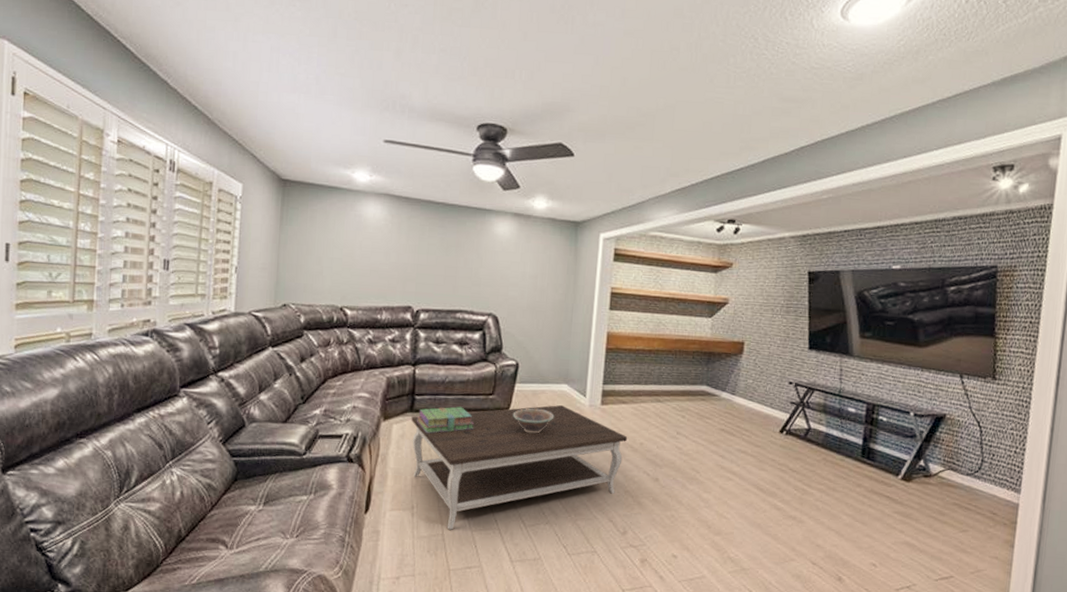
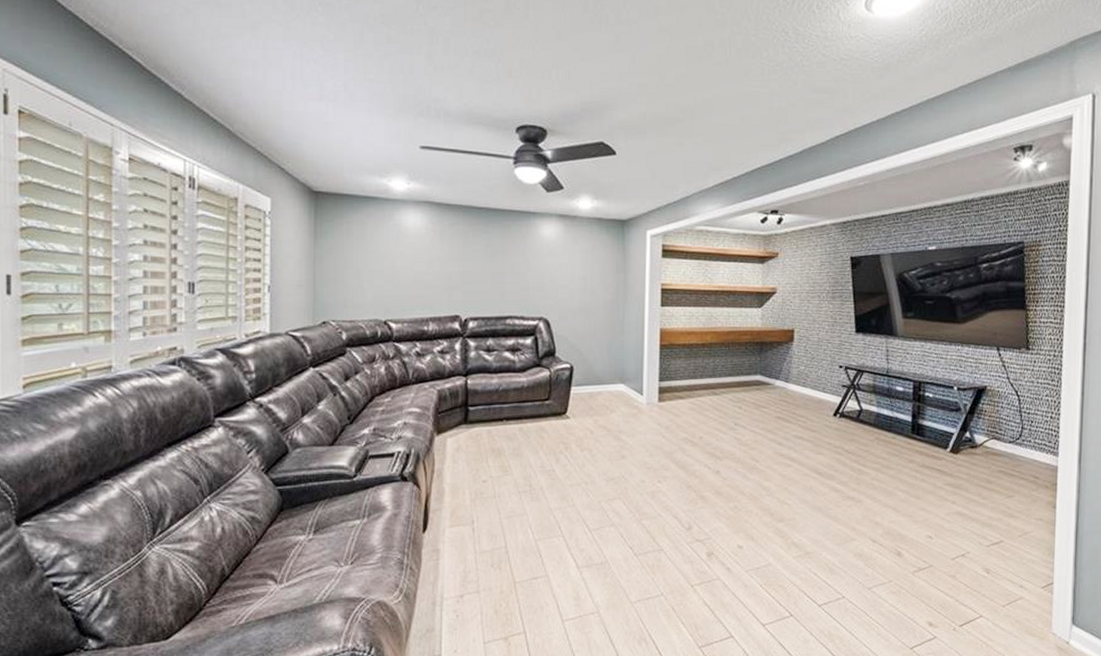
coffee table: present [411,405,628,530] -> none [466,406,687,541]
stack of books: present [417,406,474,434] -> none [472,415,531,444]
decorative bowl: present [513,408,554,434] -> none [570,410,611,436]

